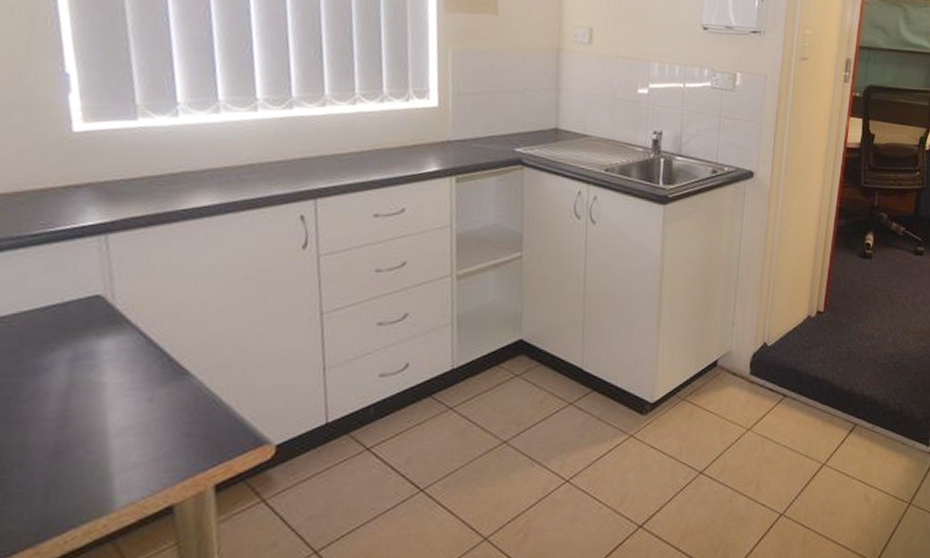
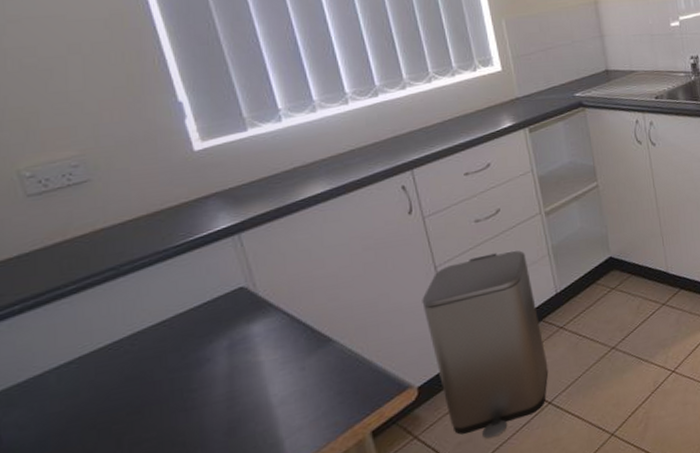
pedal bin: none [299,310,428,517] -> present [422,250,549,439]

